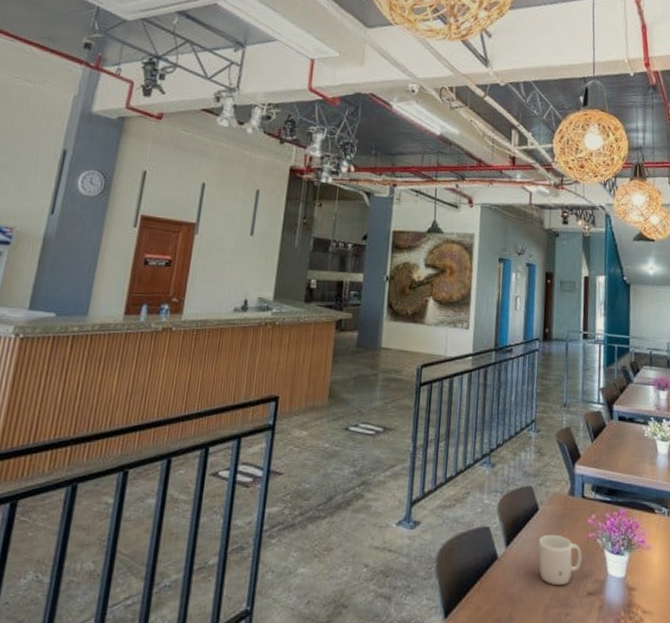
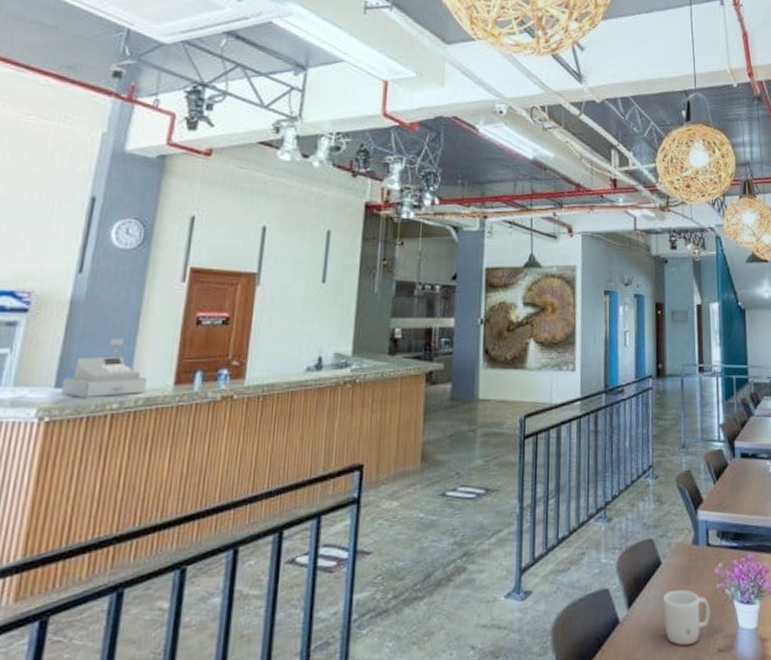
cash register: none [34,271,102,321] -> present [62,338,147,399]

